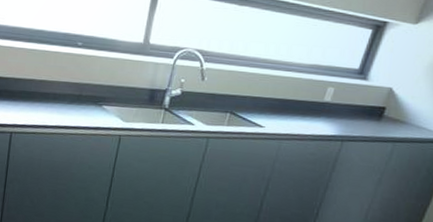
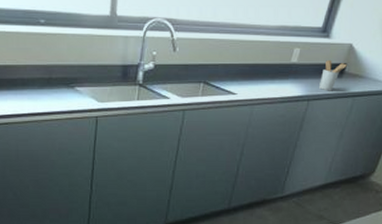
utensil holder: none [355,101,386,134] -> present [319,59,347,91]

